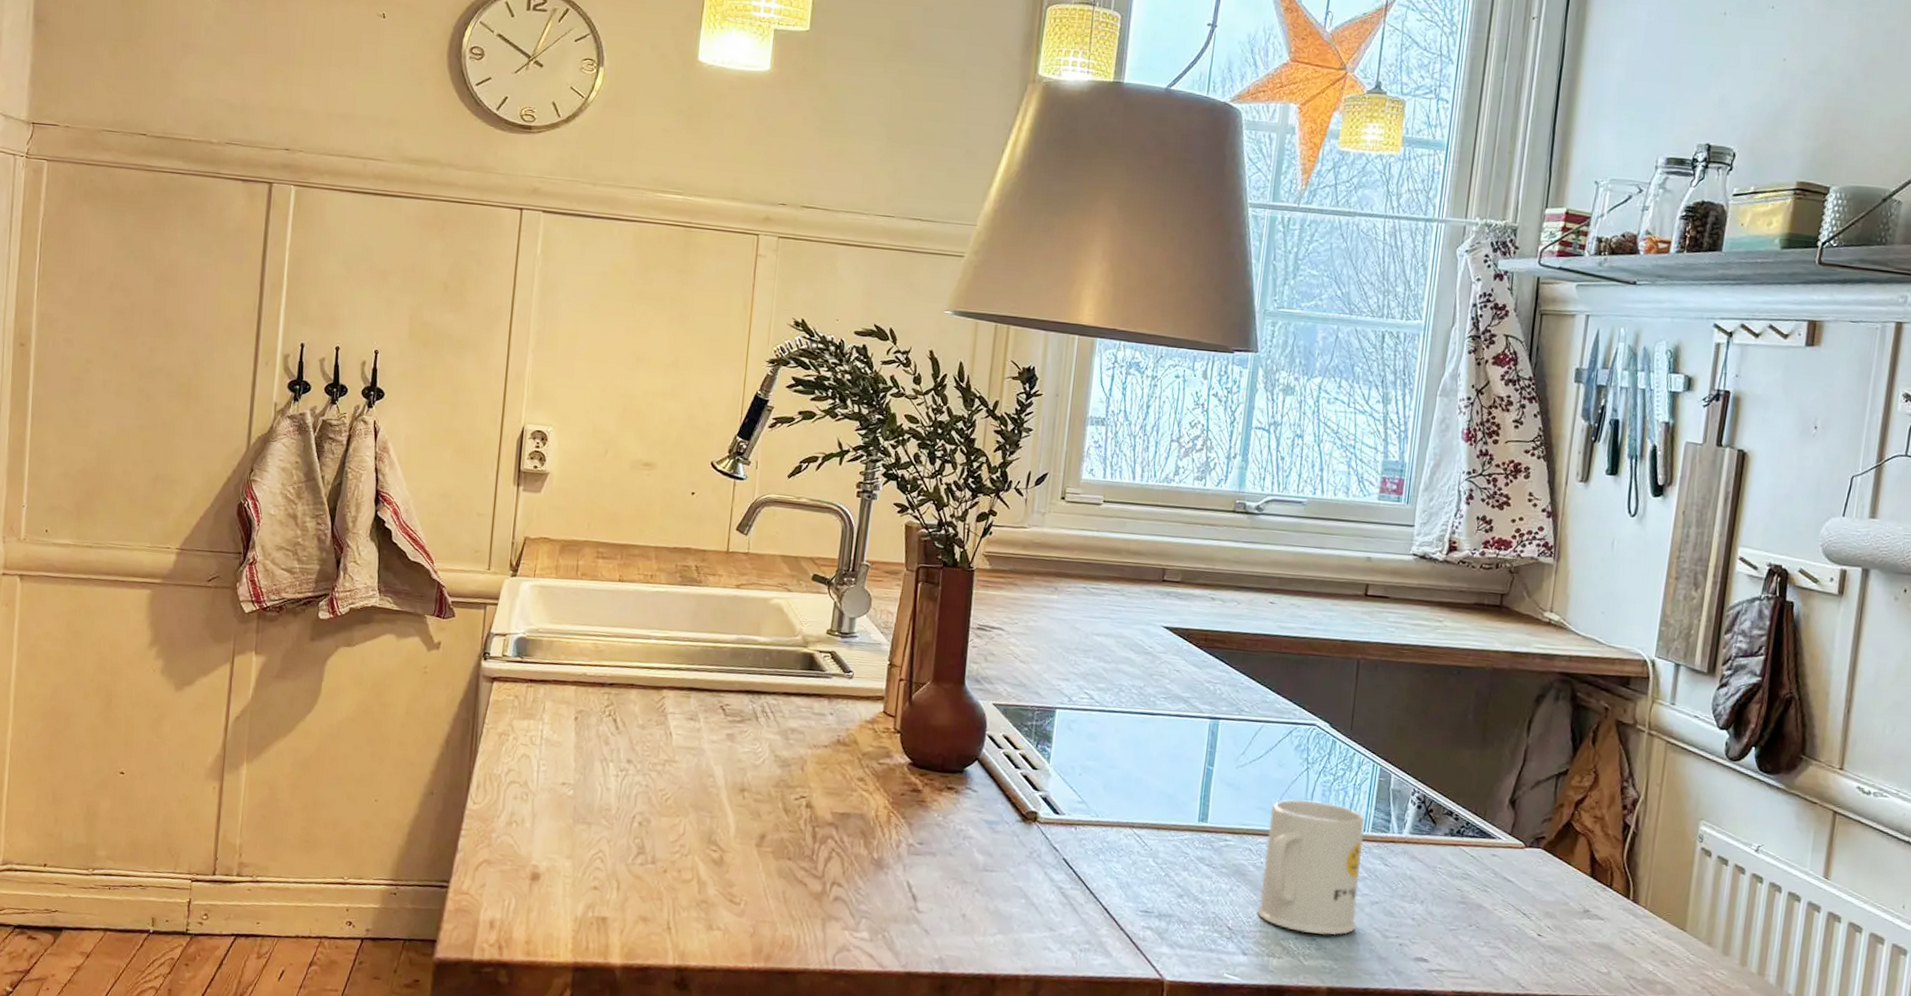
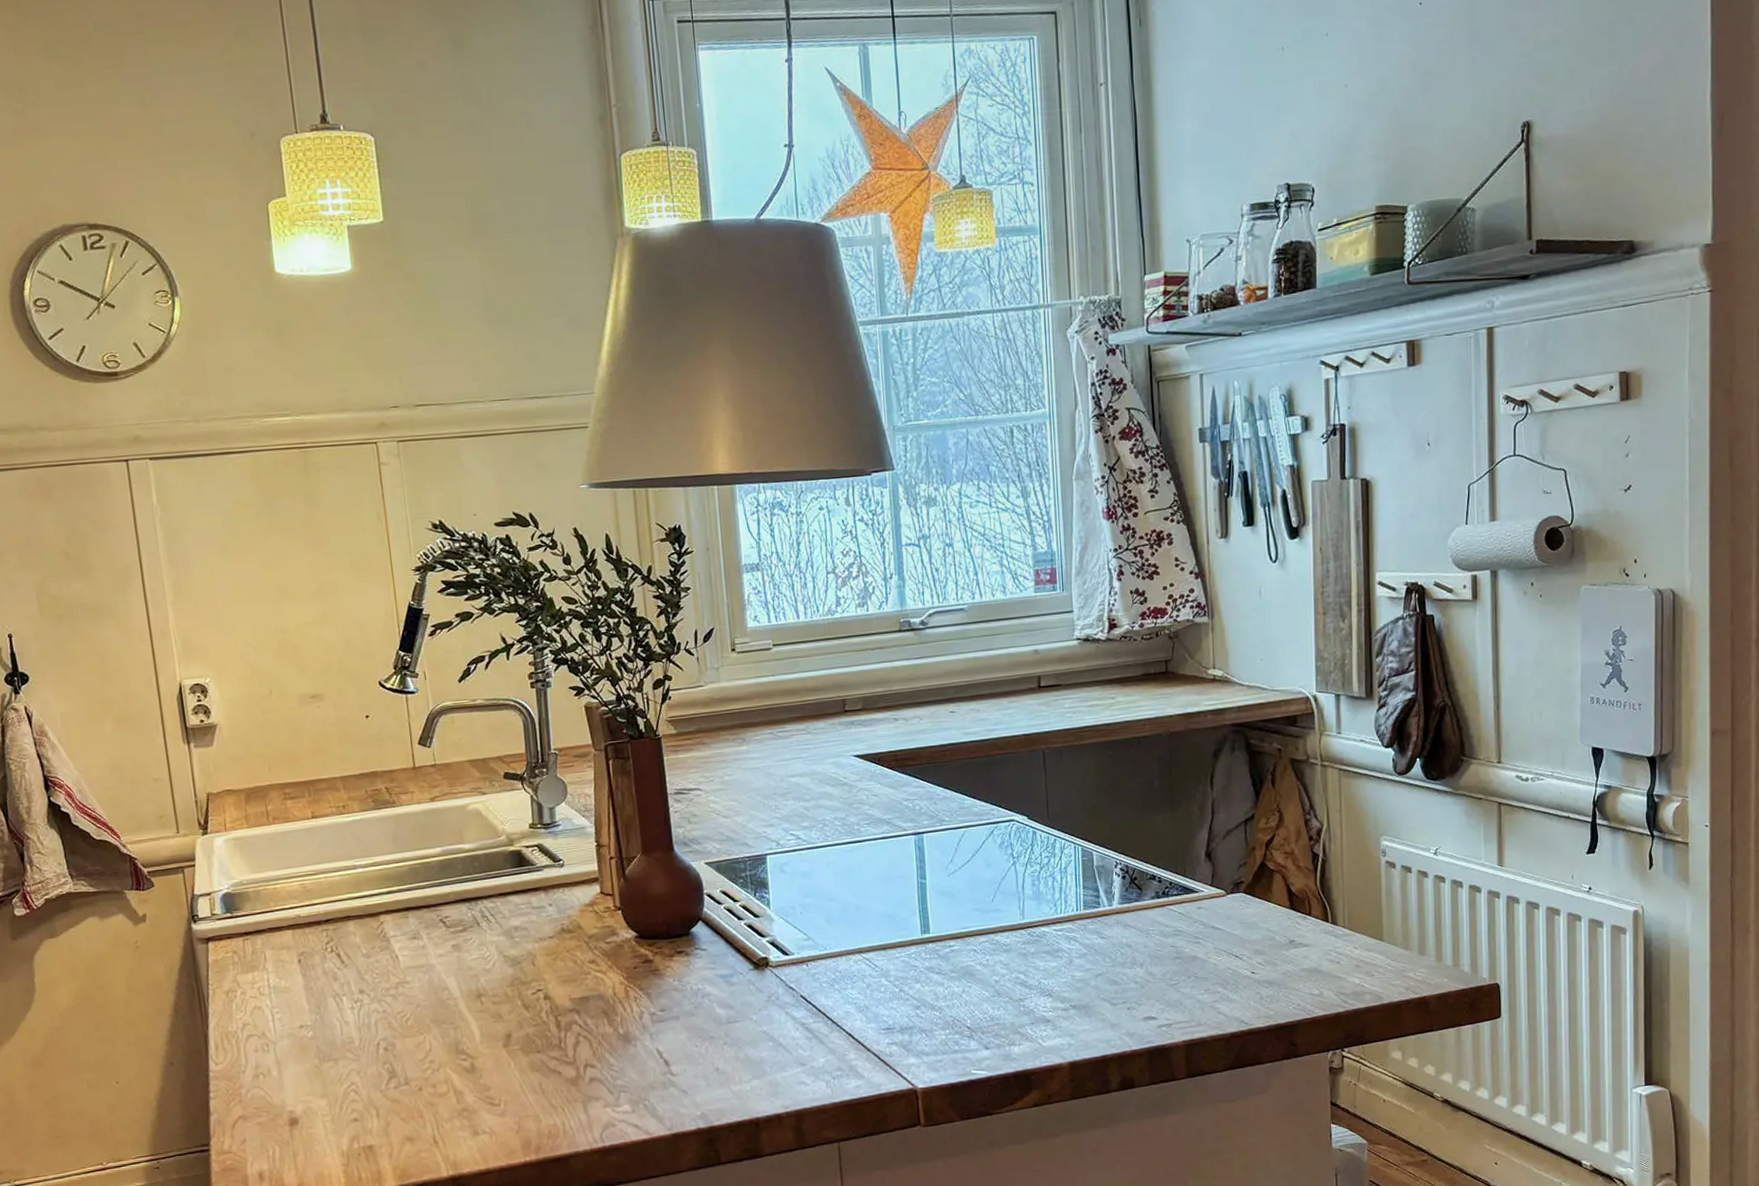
mug: present [1257,799,1365,936] -> none [987,891,1085,1017]

